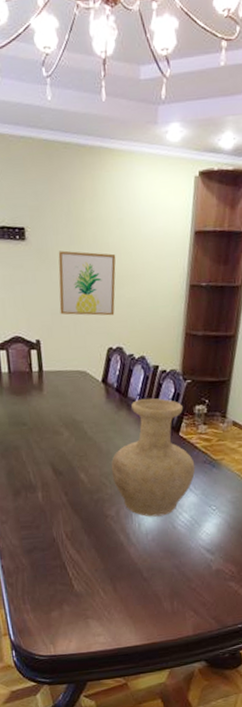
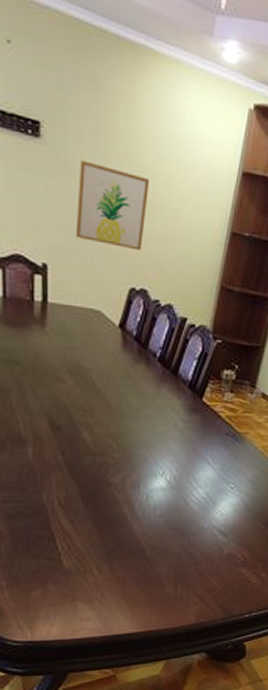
vase: present [111,398,196,517] -> none [120,353,217,490]

